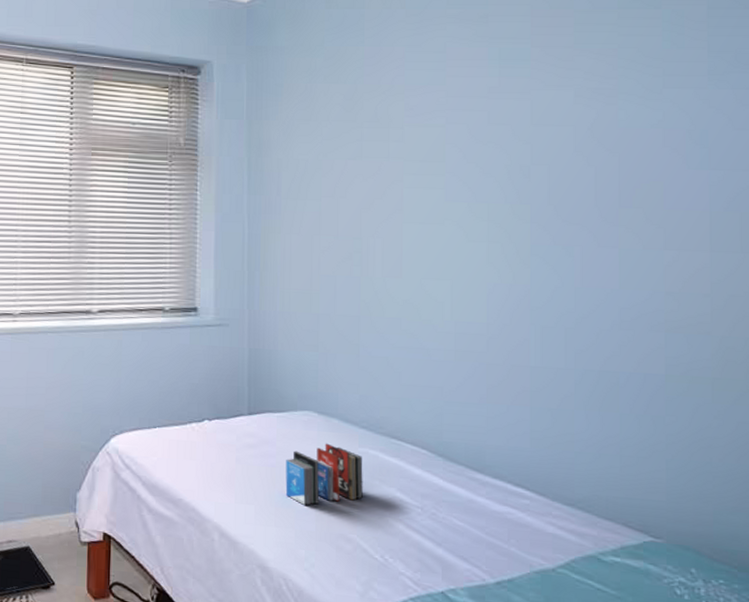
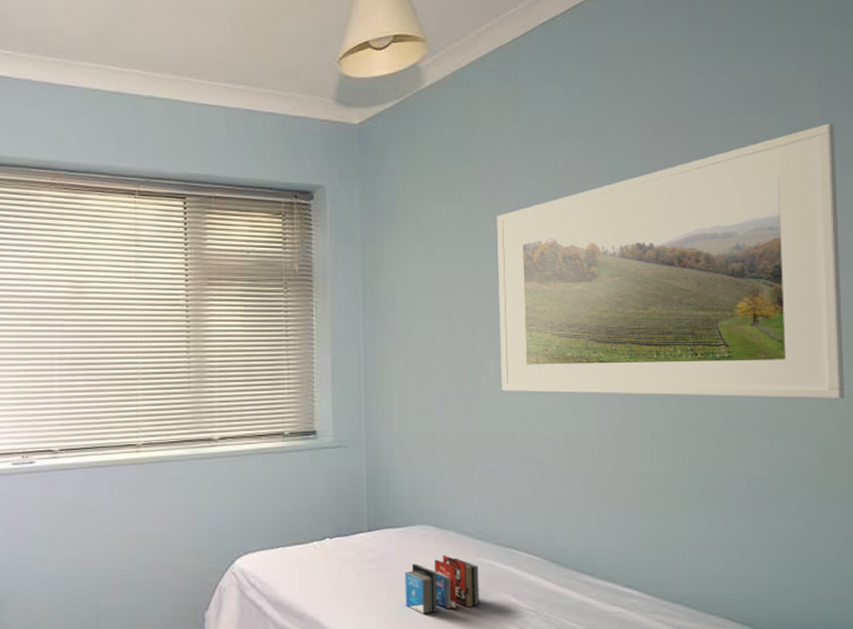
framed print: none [384,21,741,299] -> present [496,123,845,399]

